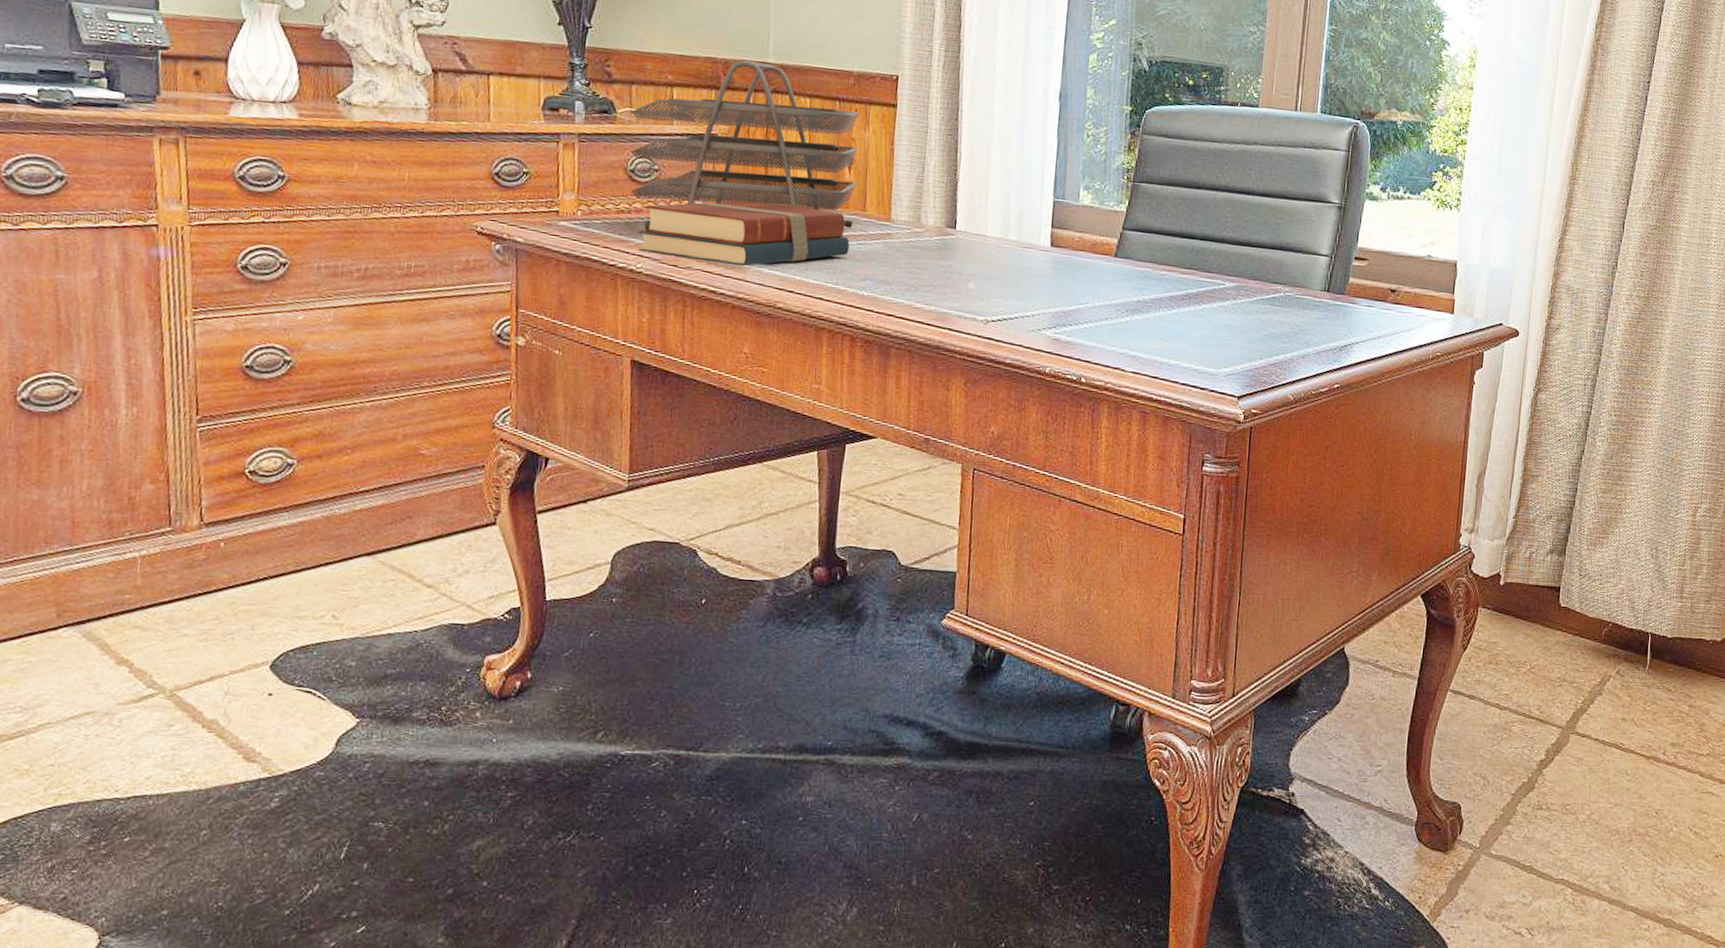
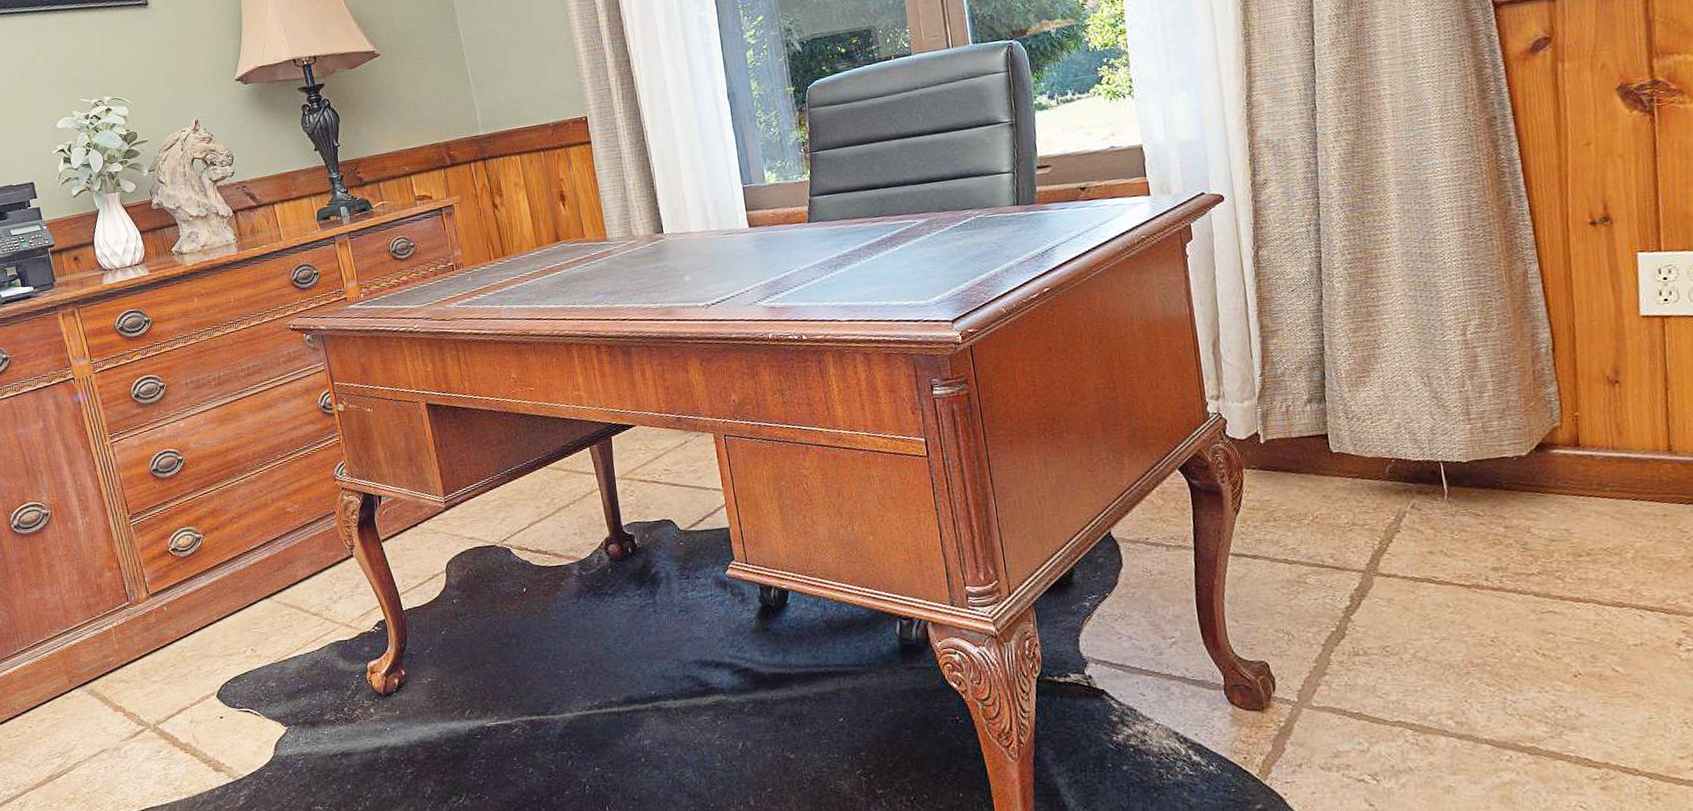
file organizer: present [630,60,861,230] -> none [383,136,577,297]
books: present [638,201,850,267] -> none [410,243,579,315]

